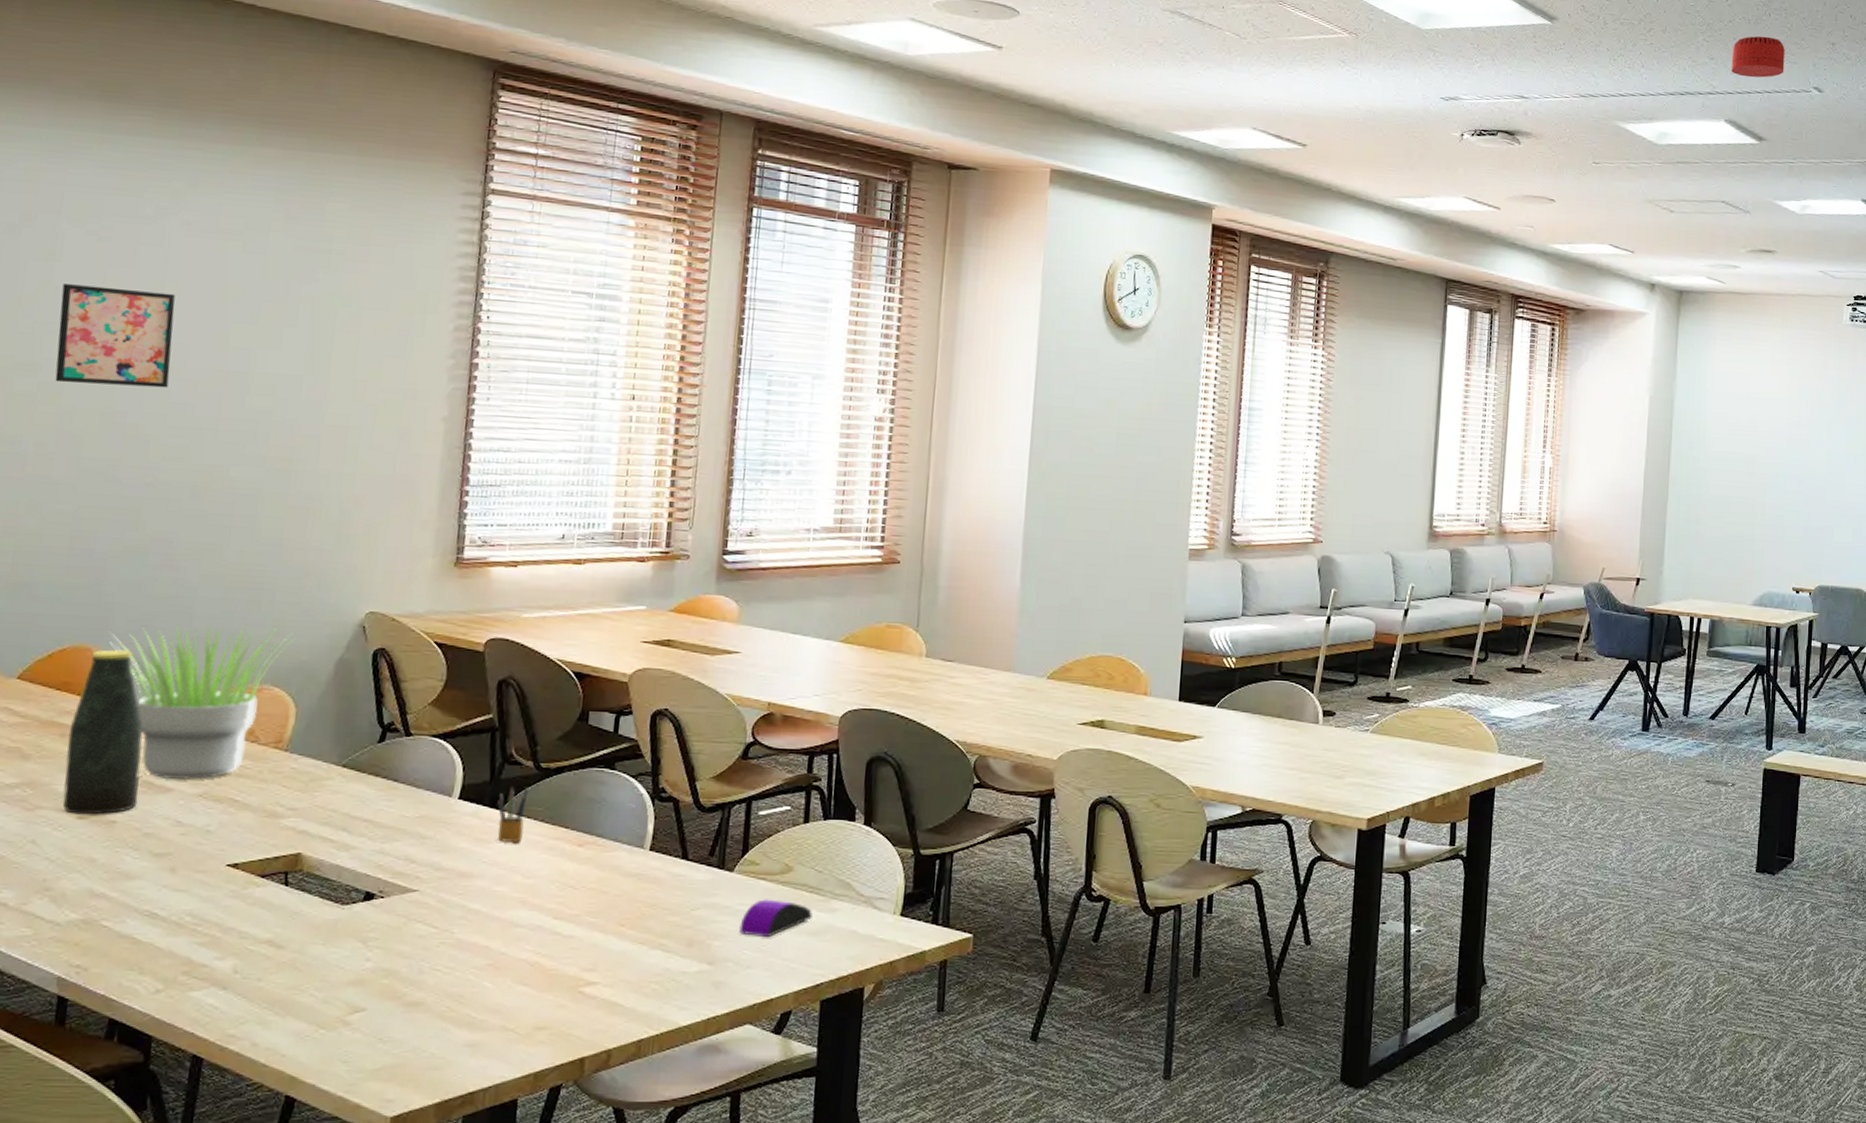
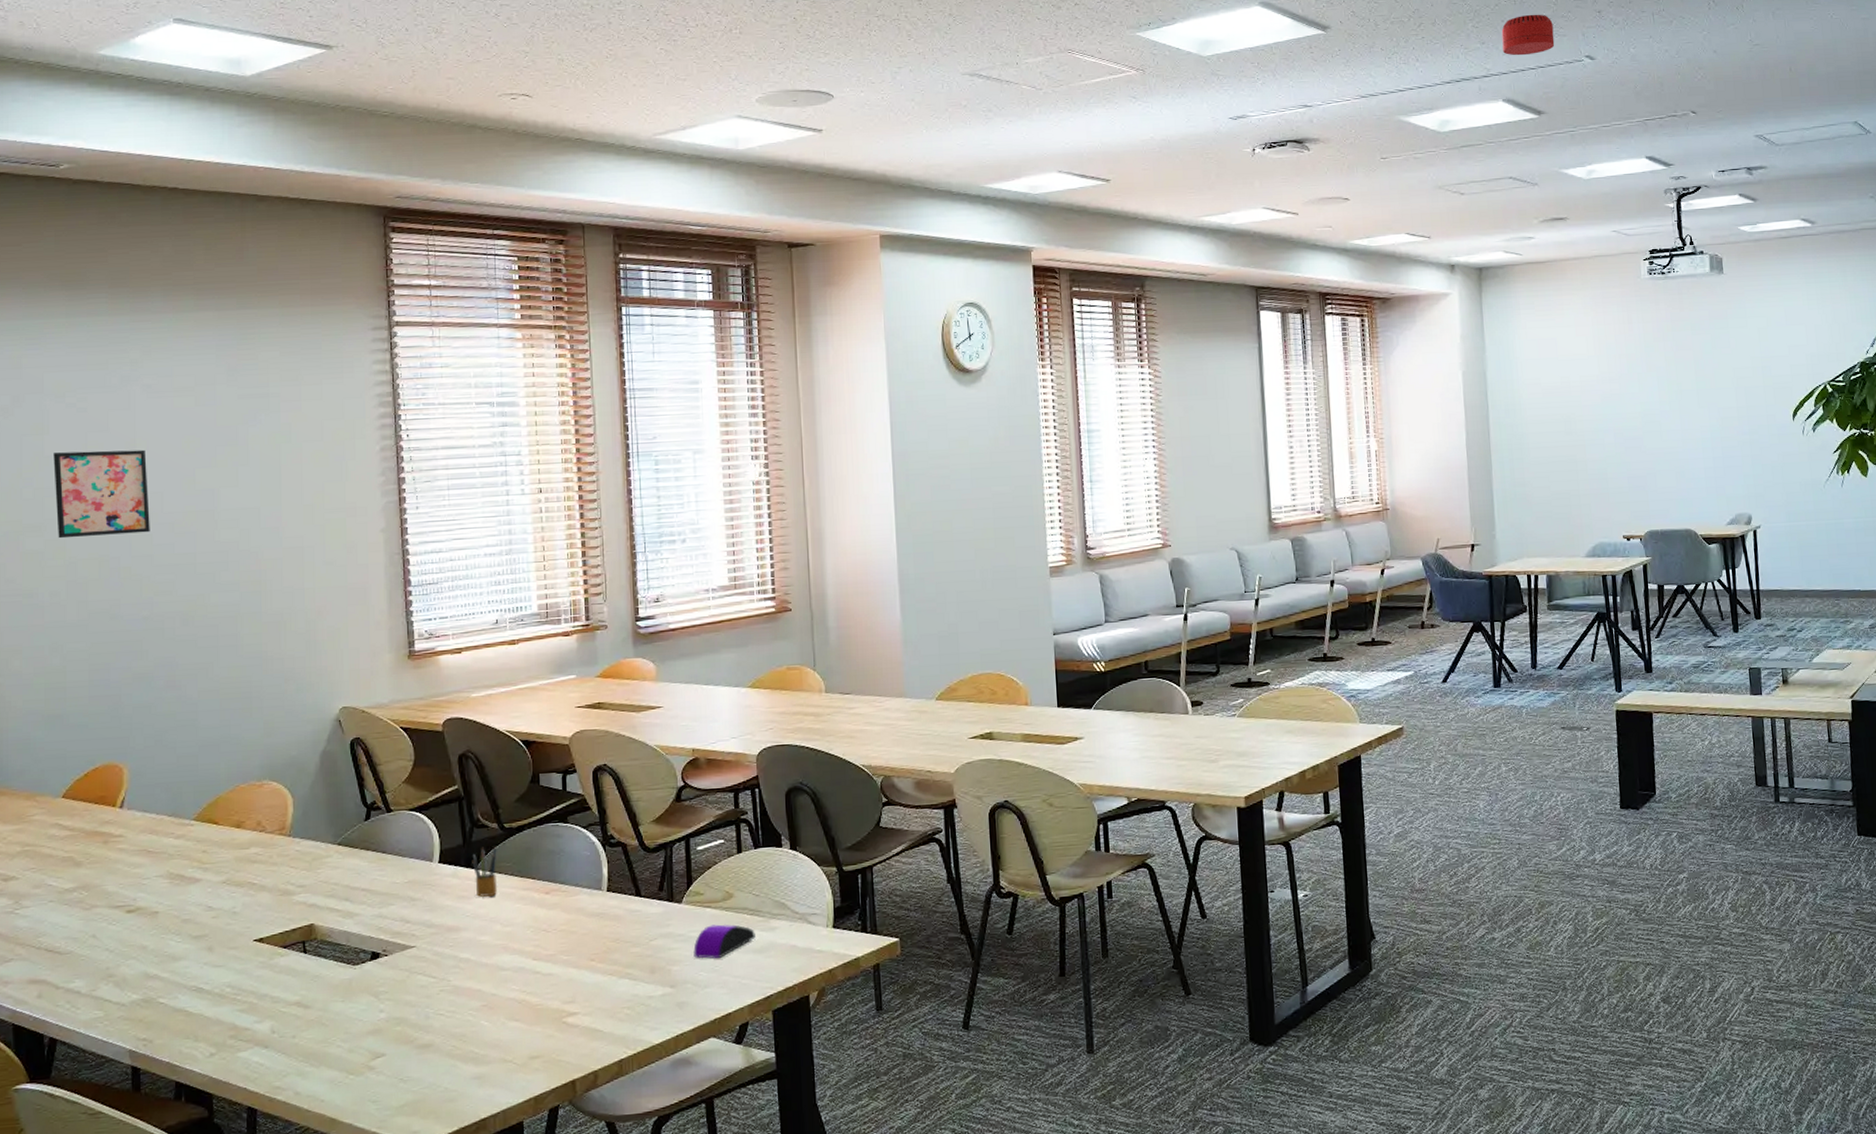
bottle: present [63,649,143,815] -> none [110,763,174,910]
potted plant: present [109,623,295,780] -> none [133,730,284,871]

